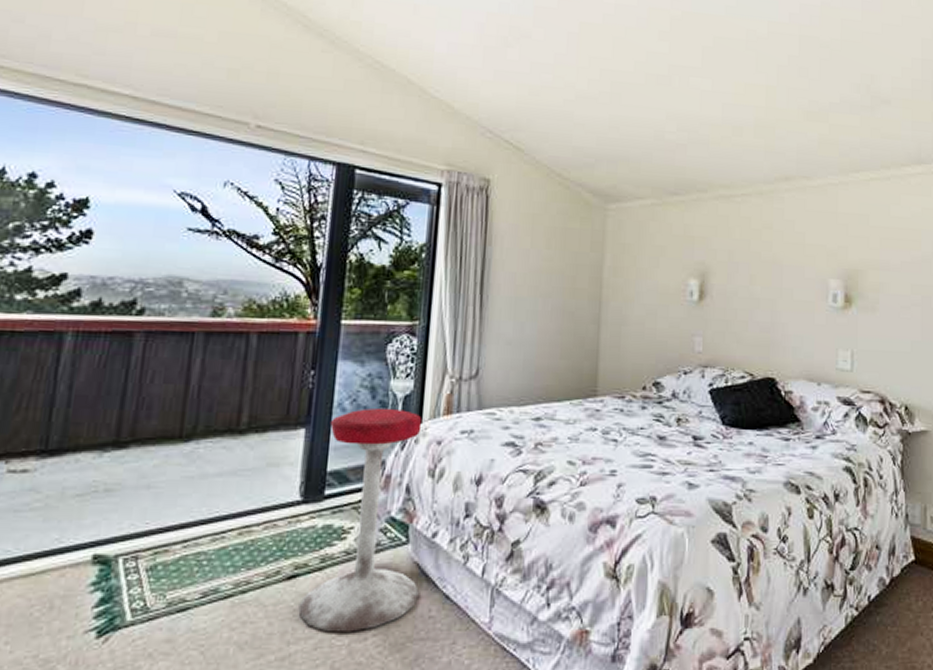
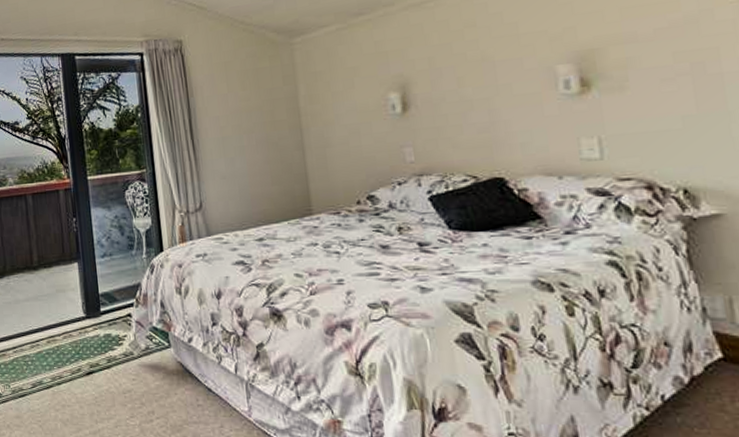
stool: present [298,408,422,633] -> none [94,241,187,415]

